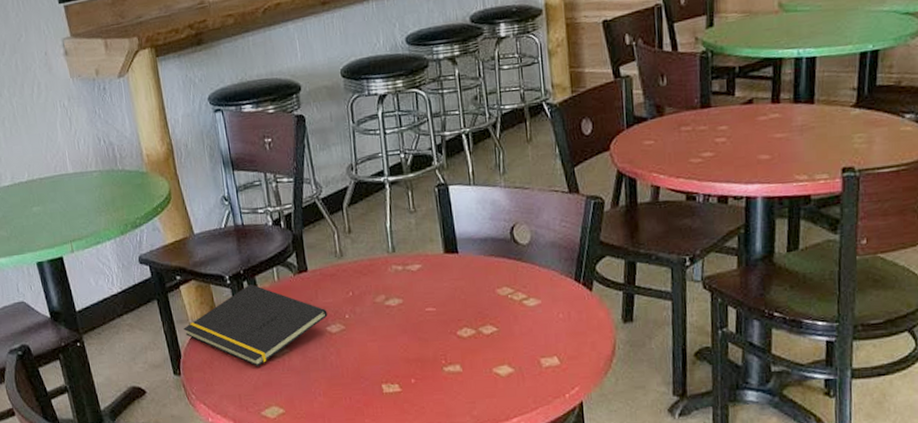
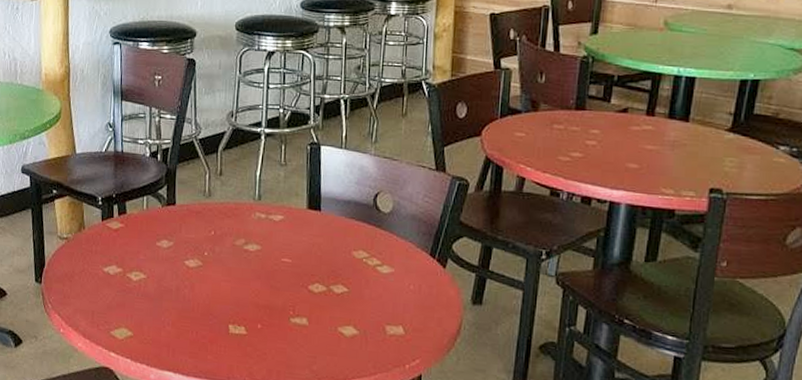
notepad: present [183,284,328,366] -> none [51,209,188,287]

